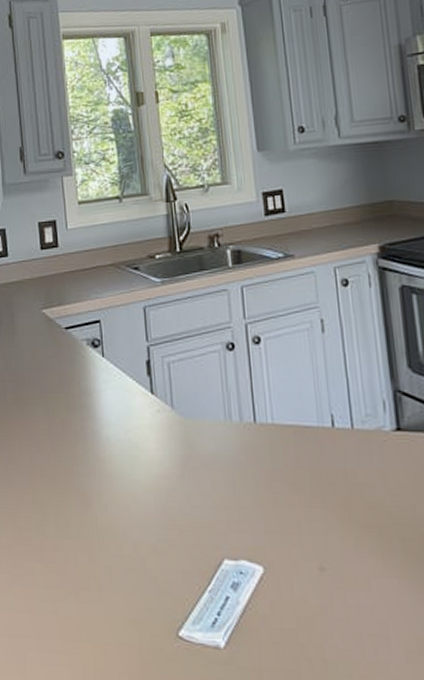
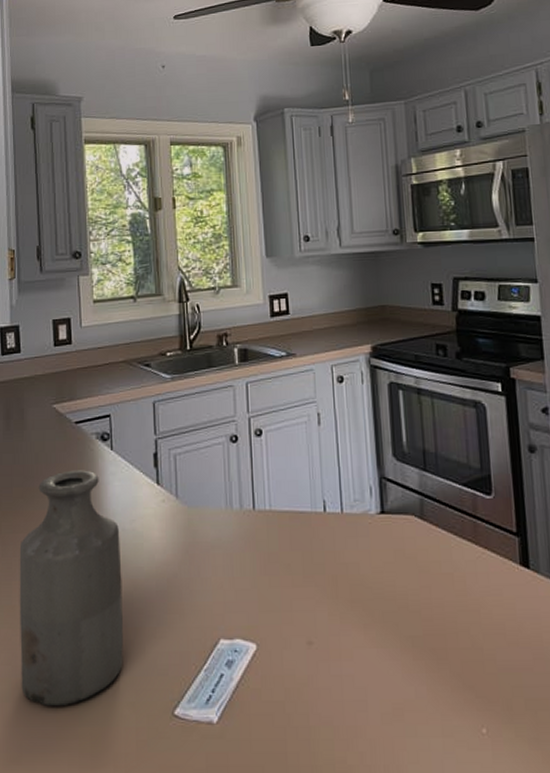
bottle: none [15,377,124,620] -> present [19,470,123,707]

